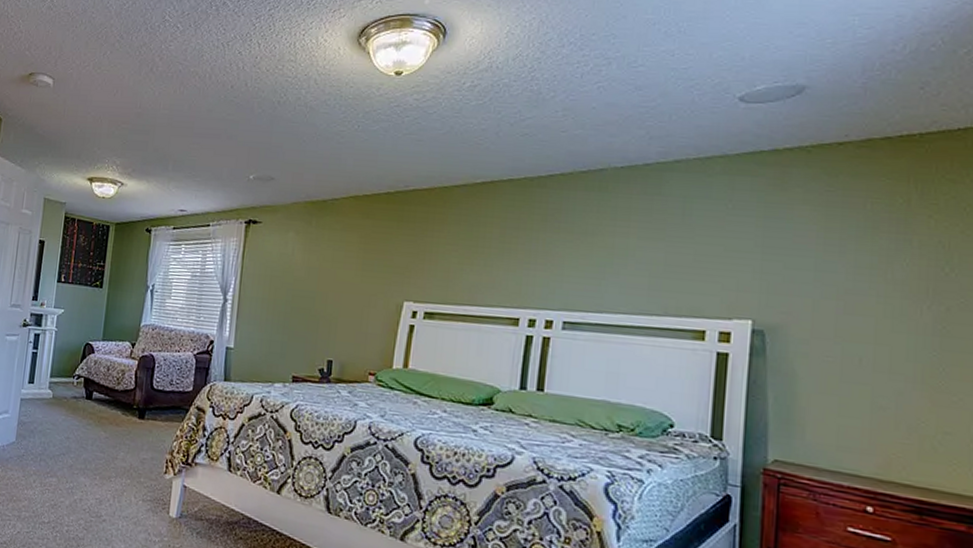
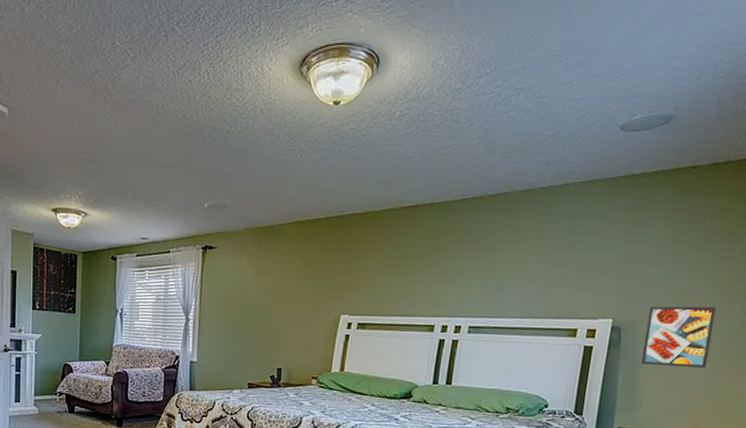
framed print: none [798,306,896,389] -> present [641,306,717,368]

